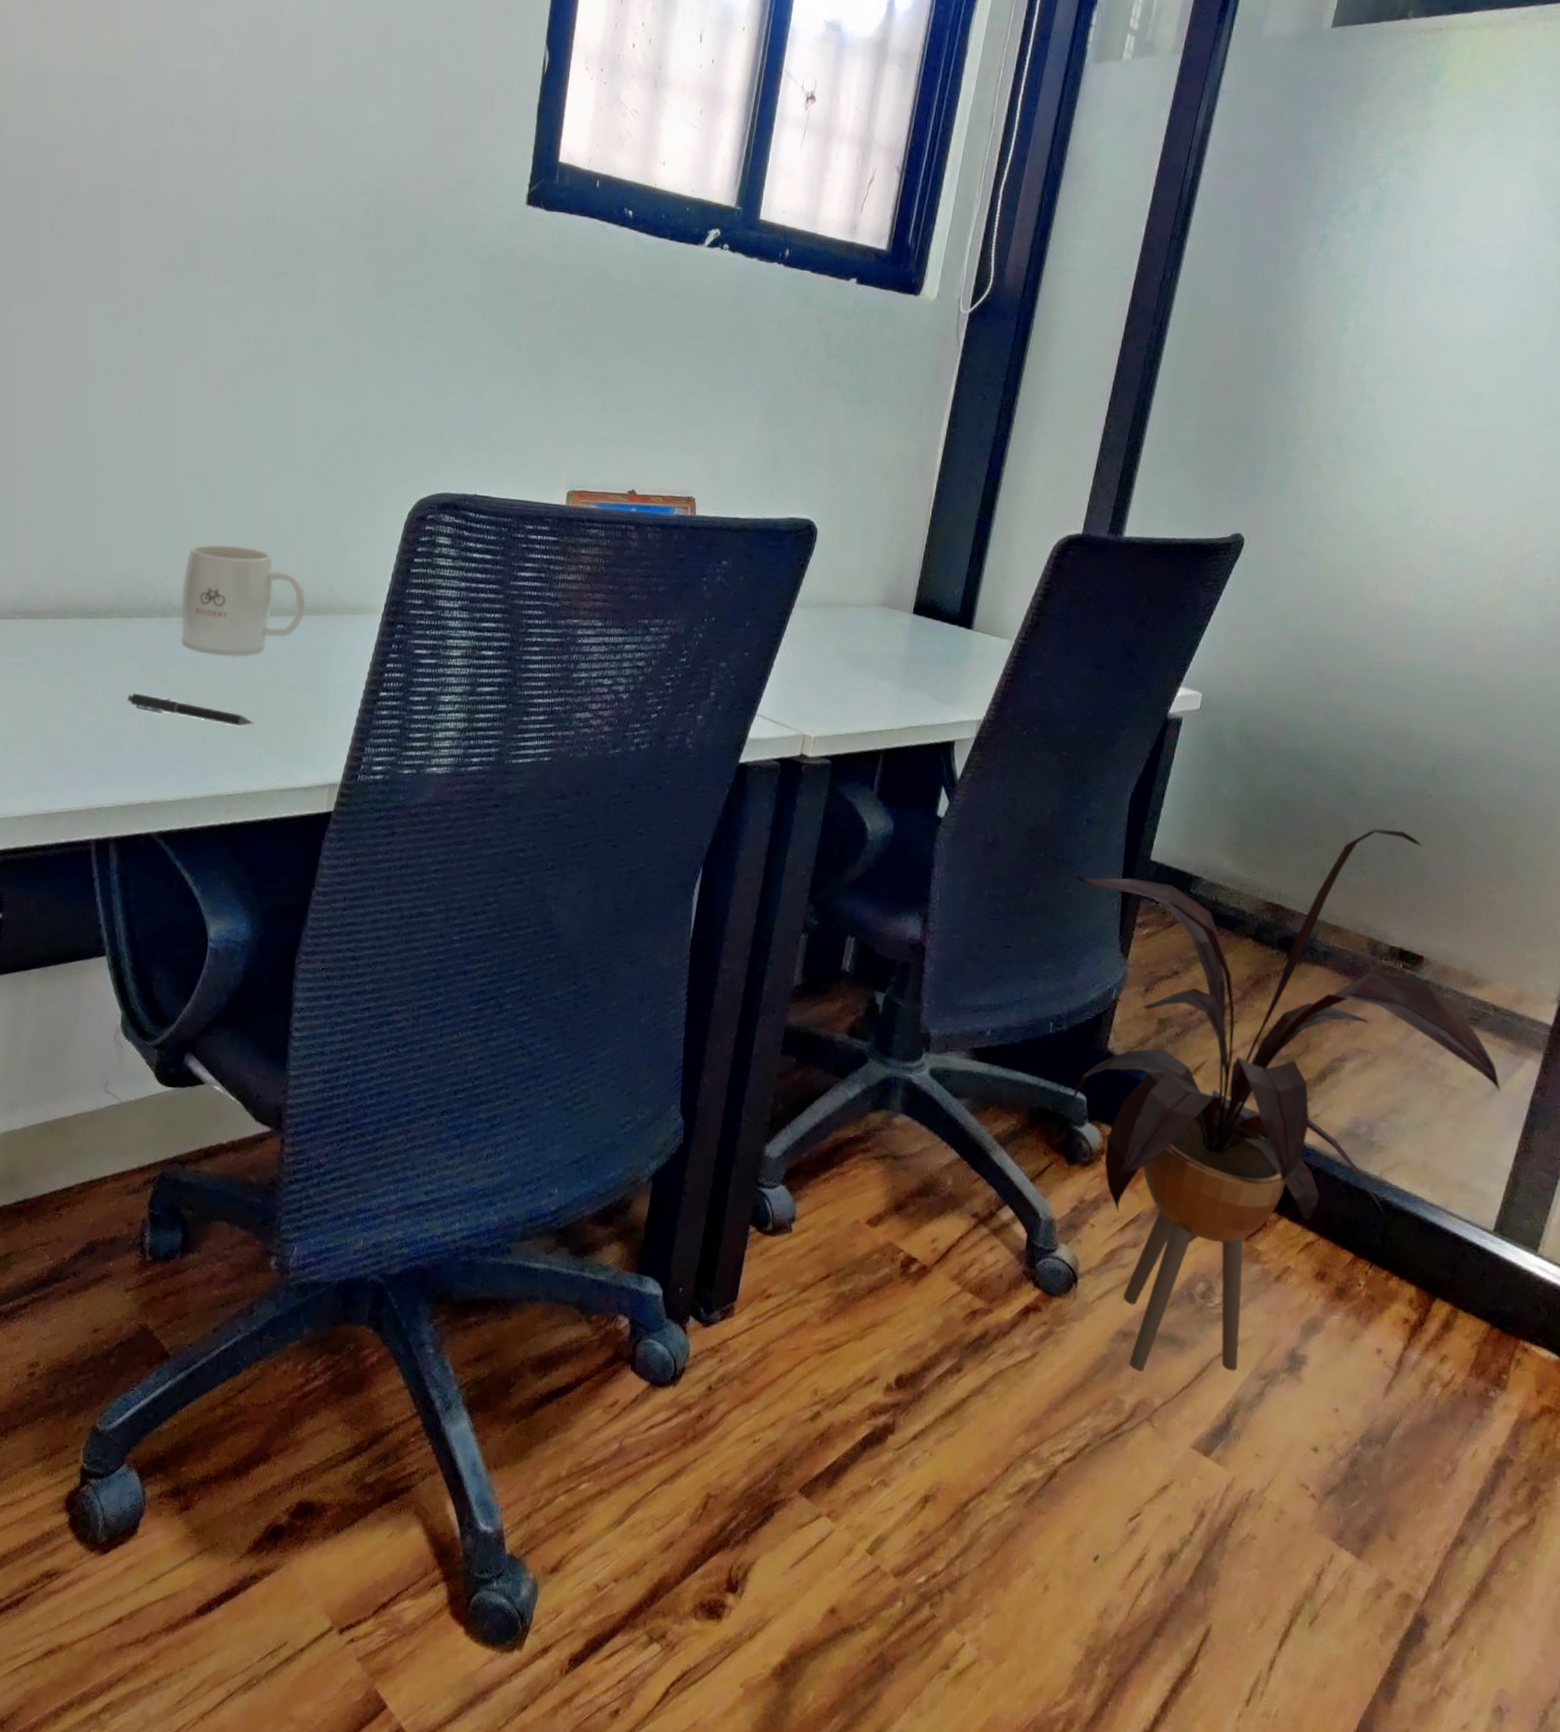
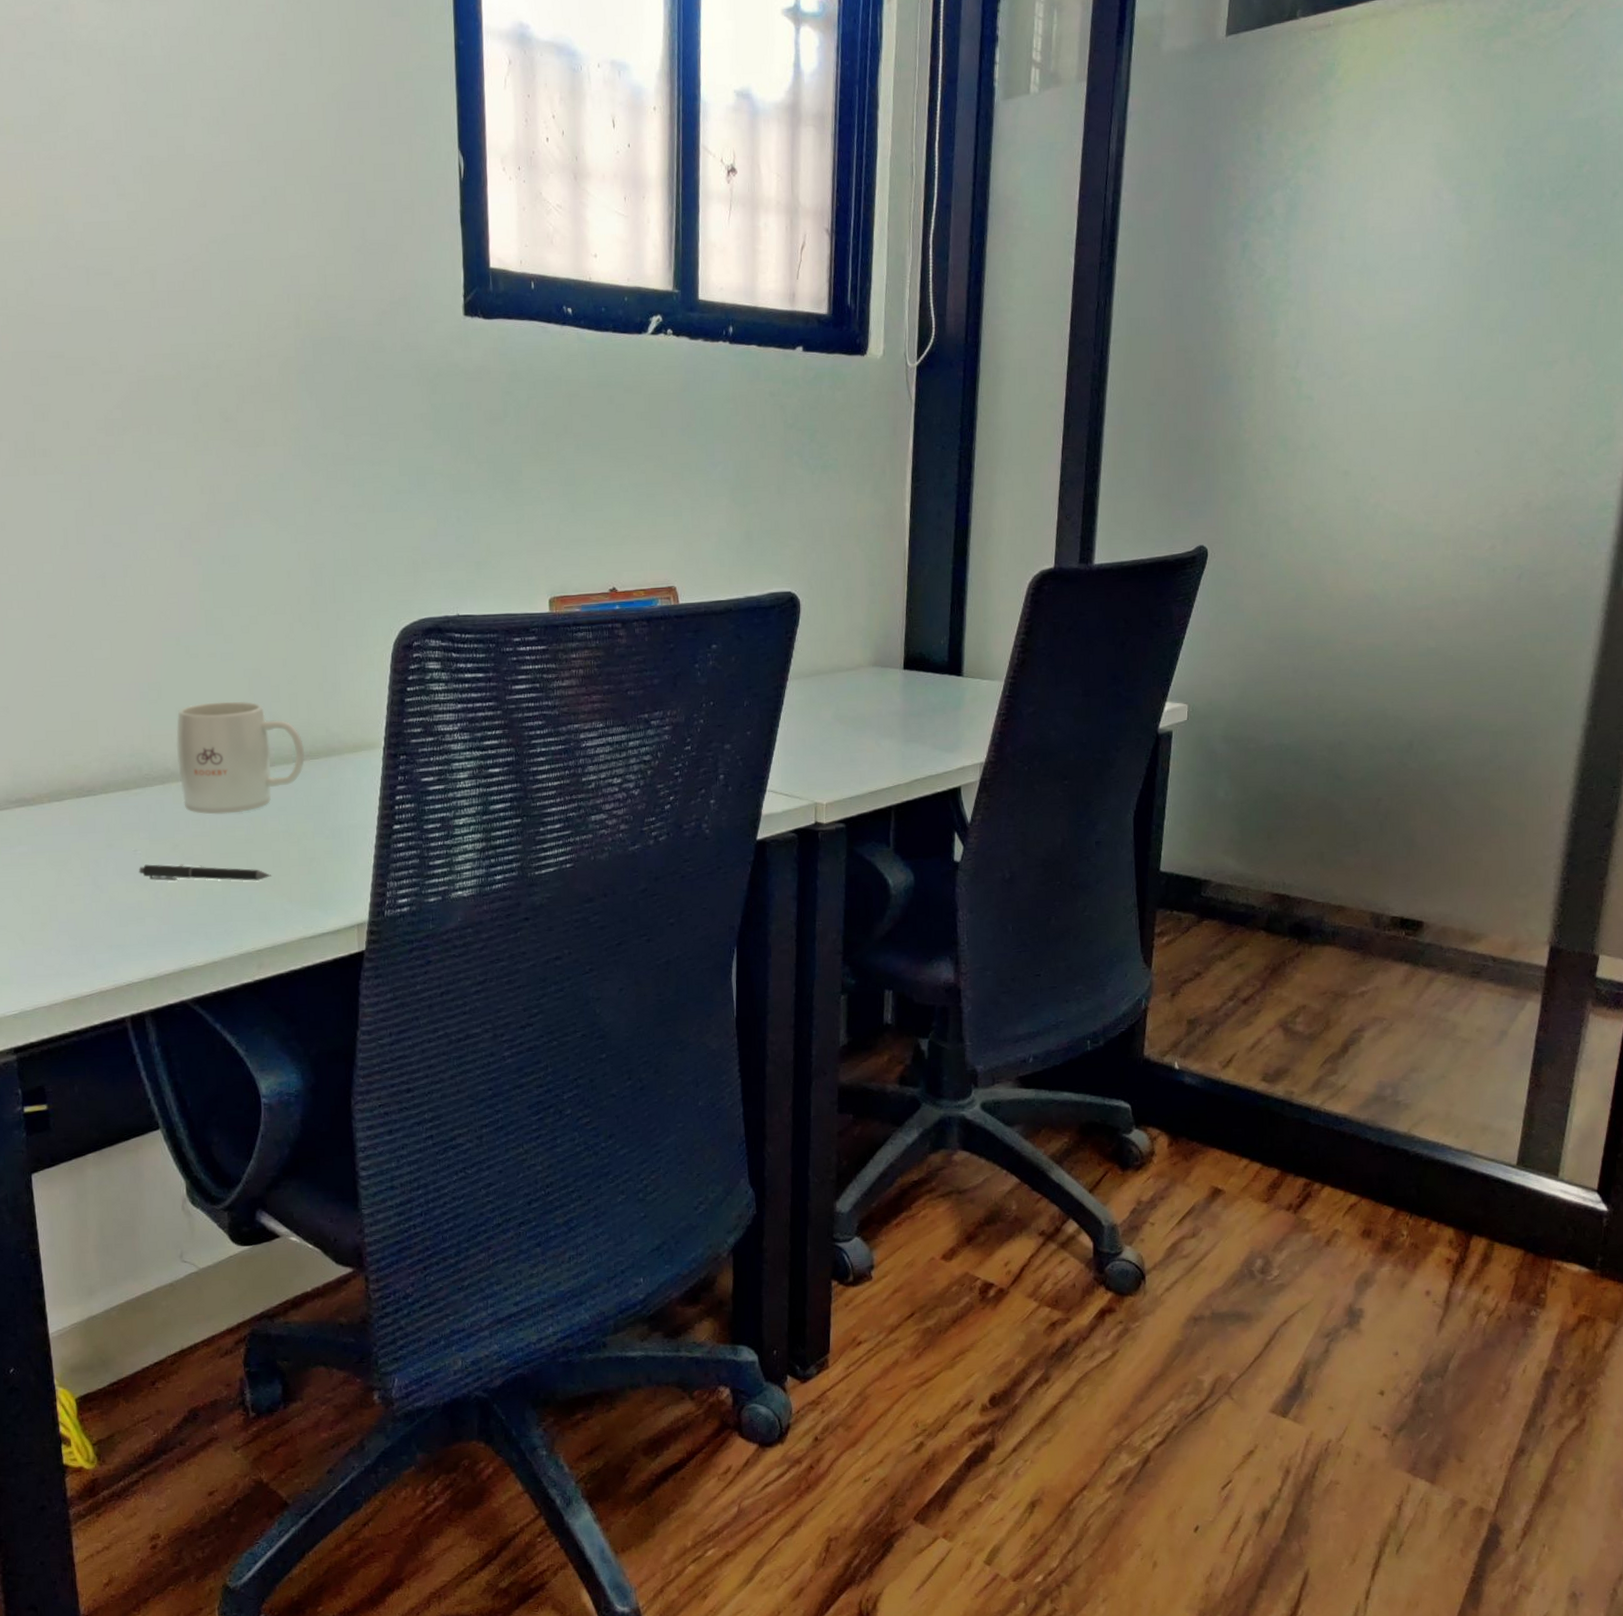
house plant: present [1068,828,1501,1373] -> none [1090,806,1508,1352]

